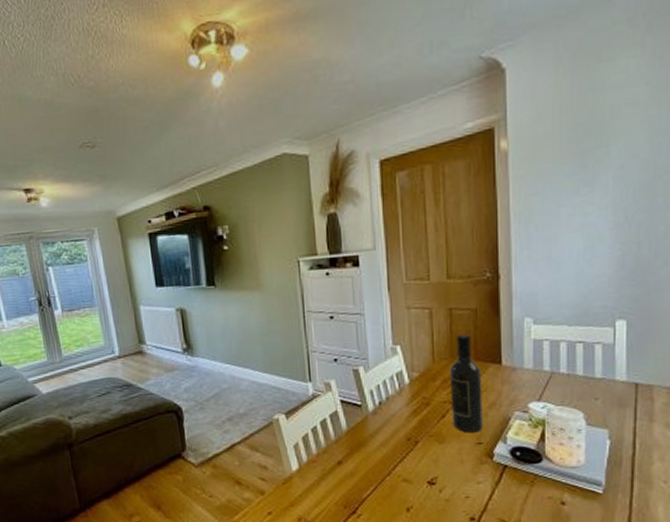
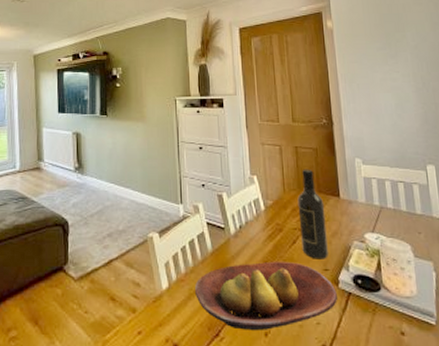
fruit bowl: none [329,436,490,507] -> present [195,261,337,331]

